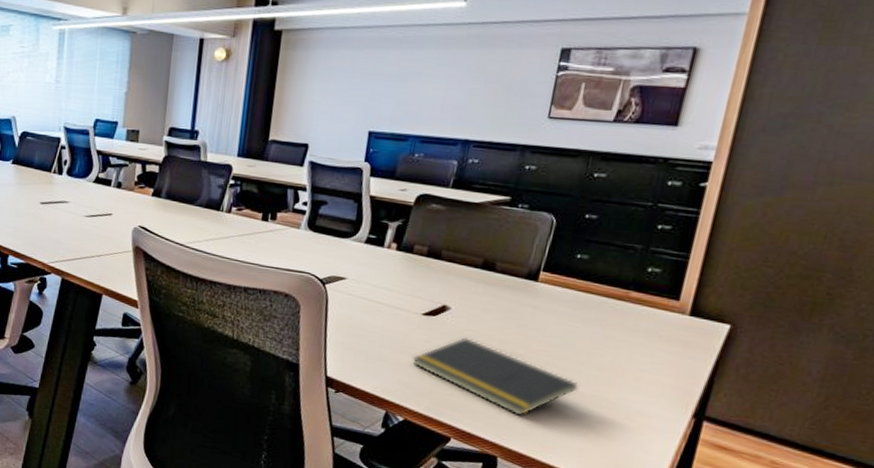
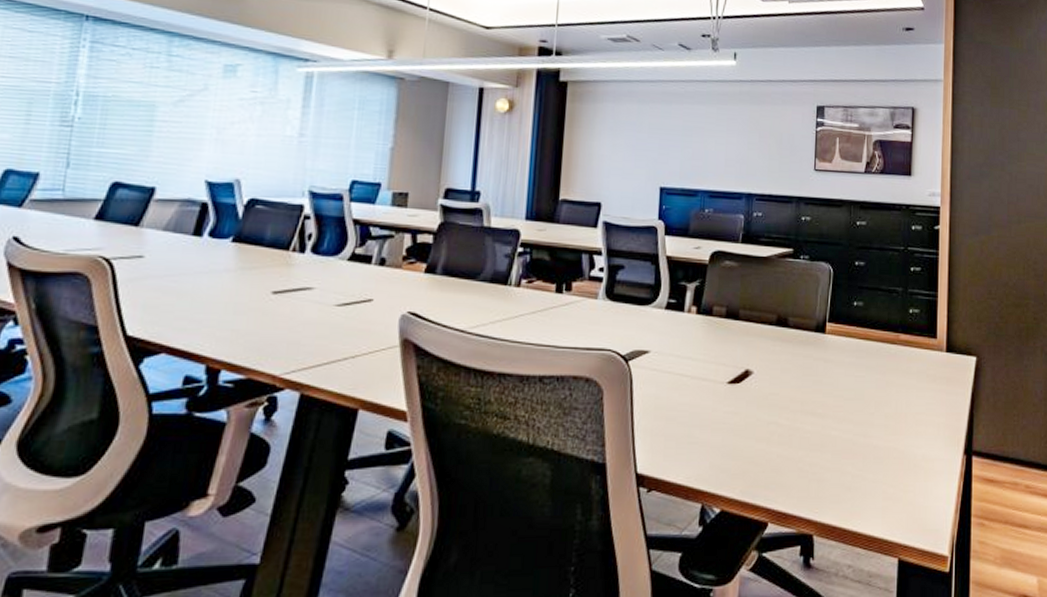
notepad: present [412,336,579,416] -> none [722,402,872,483]

